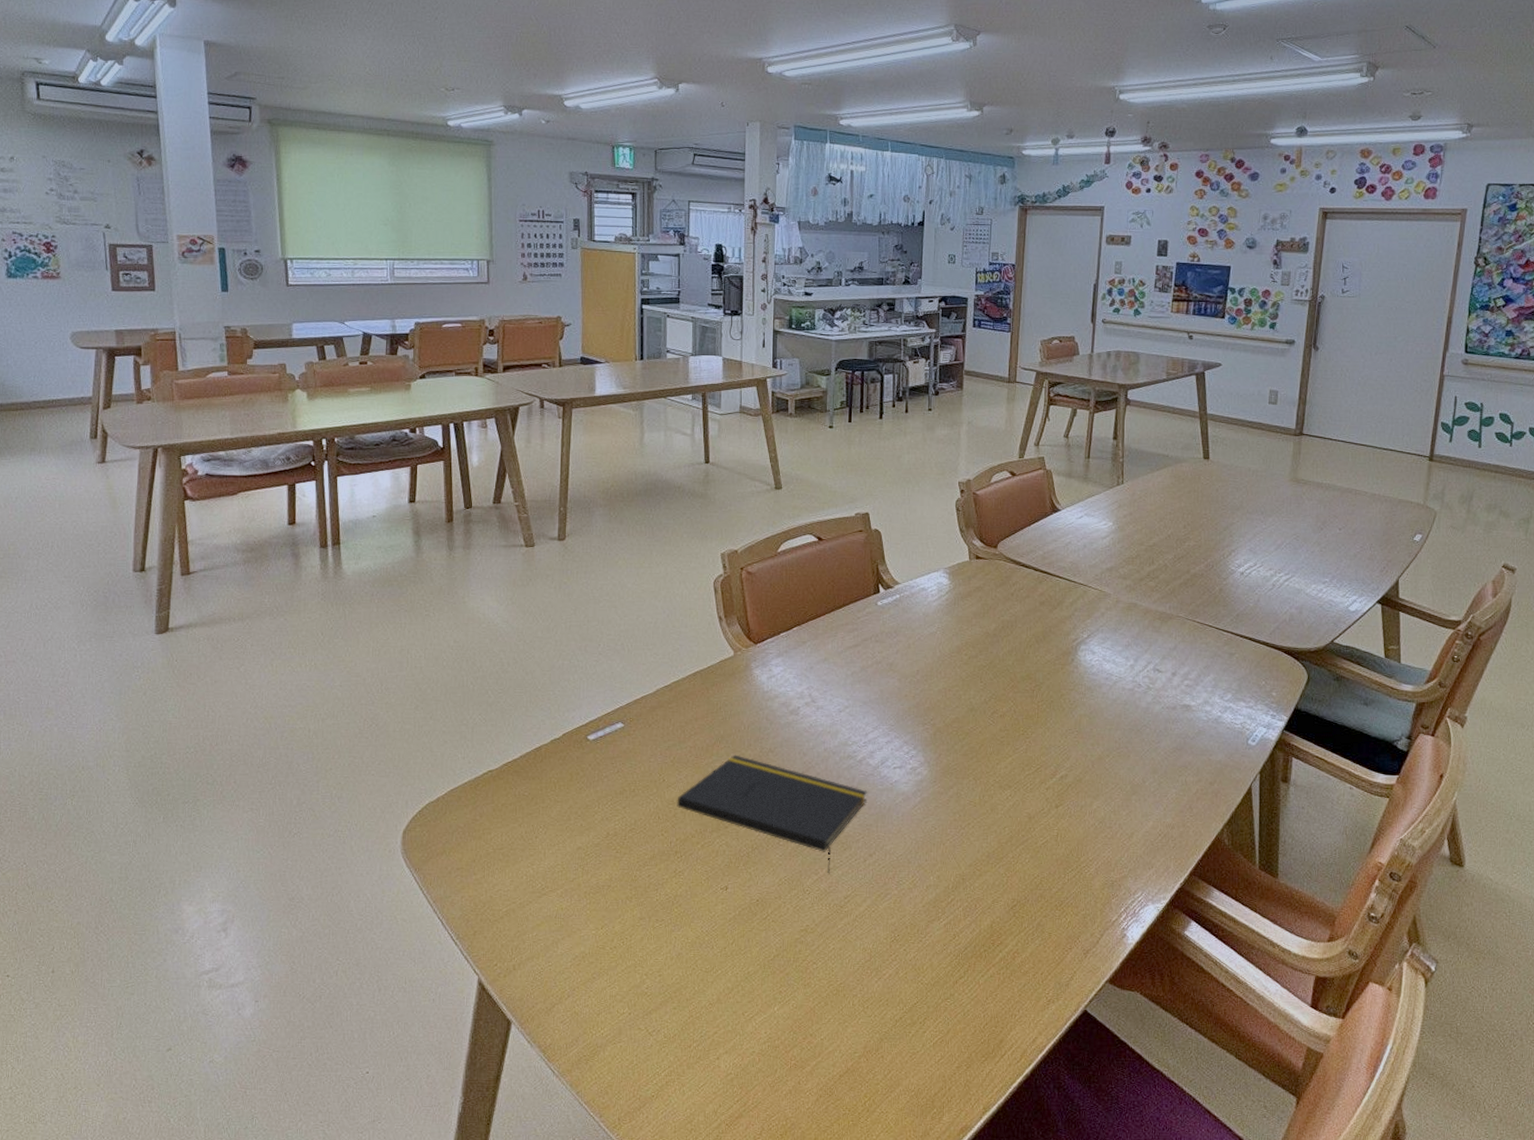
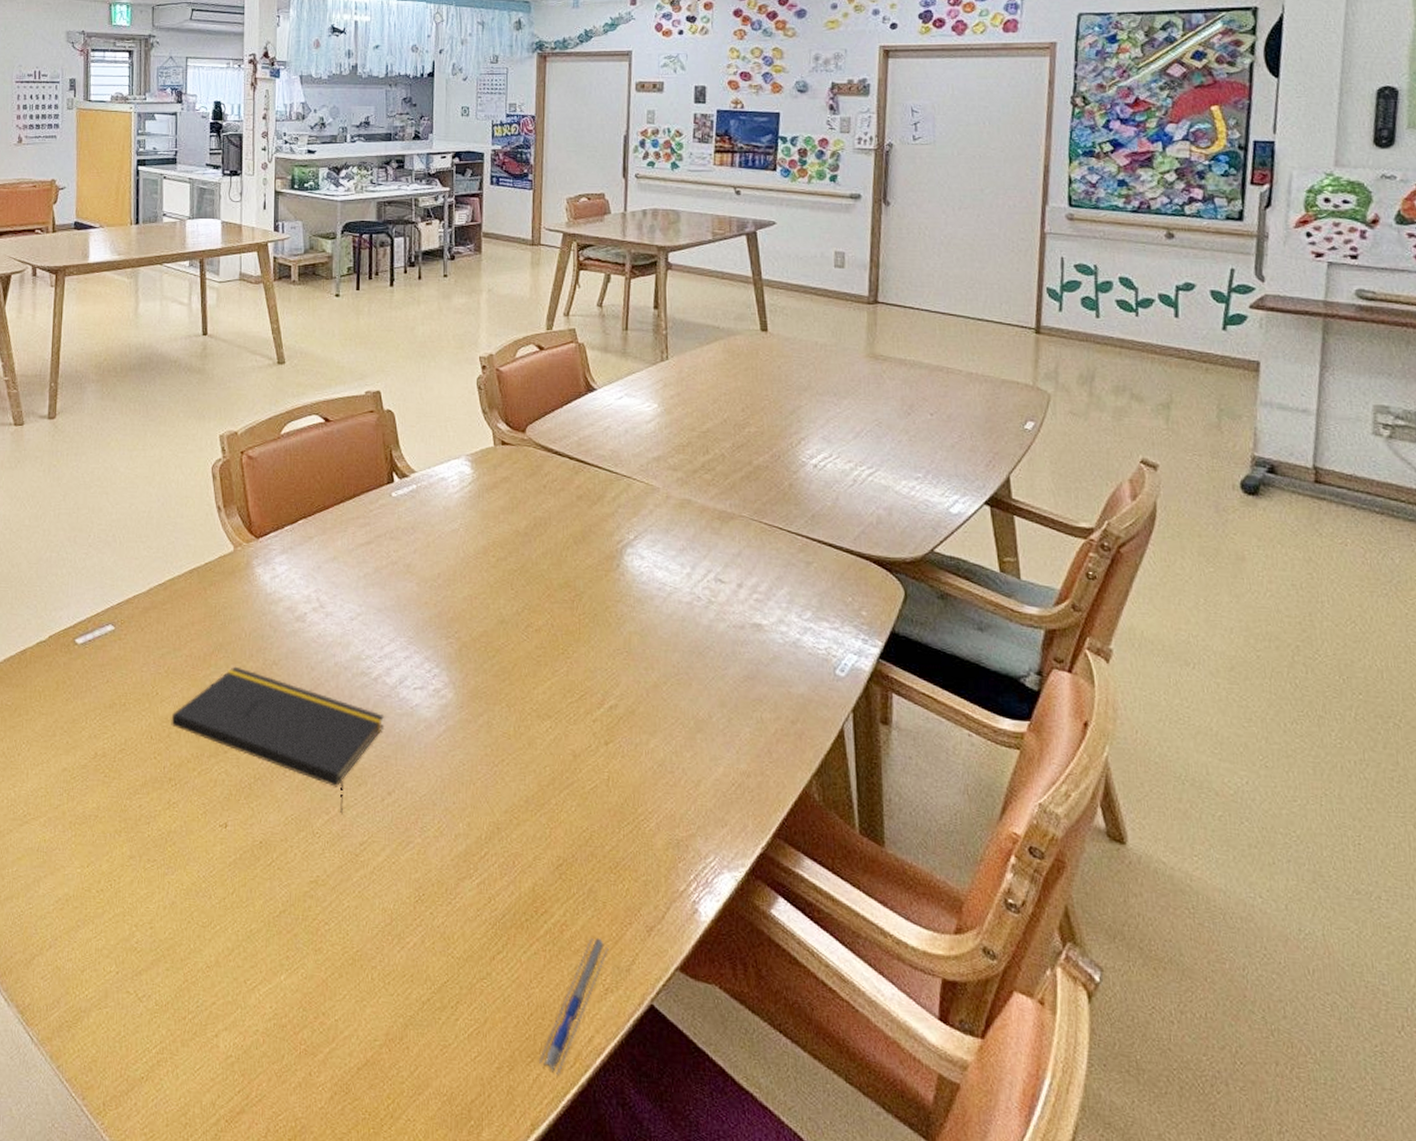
pen: none [992,961,1052,1070] -> present [539,938,609,1076]

